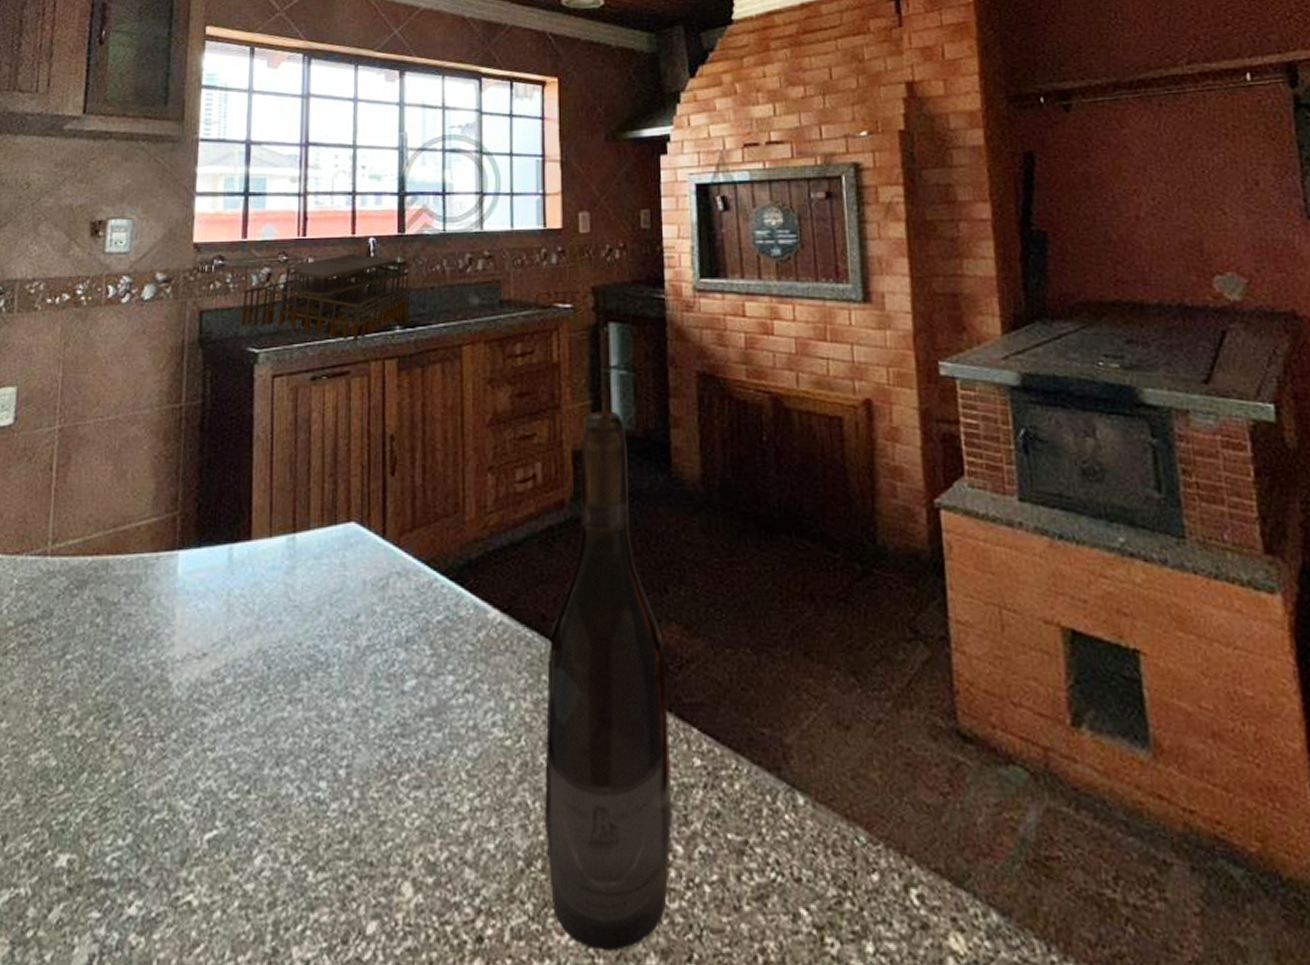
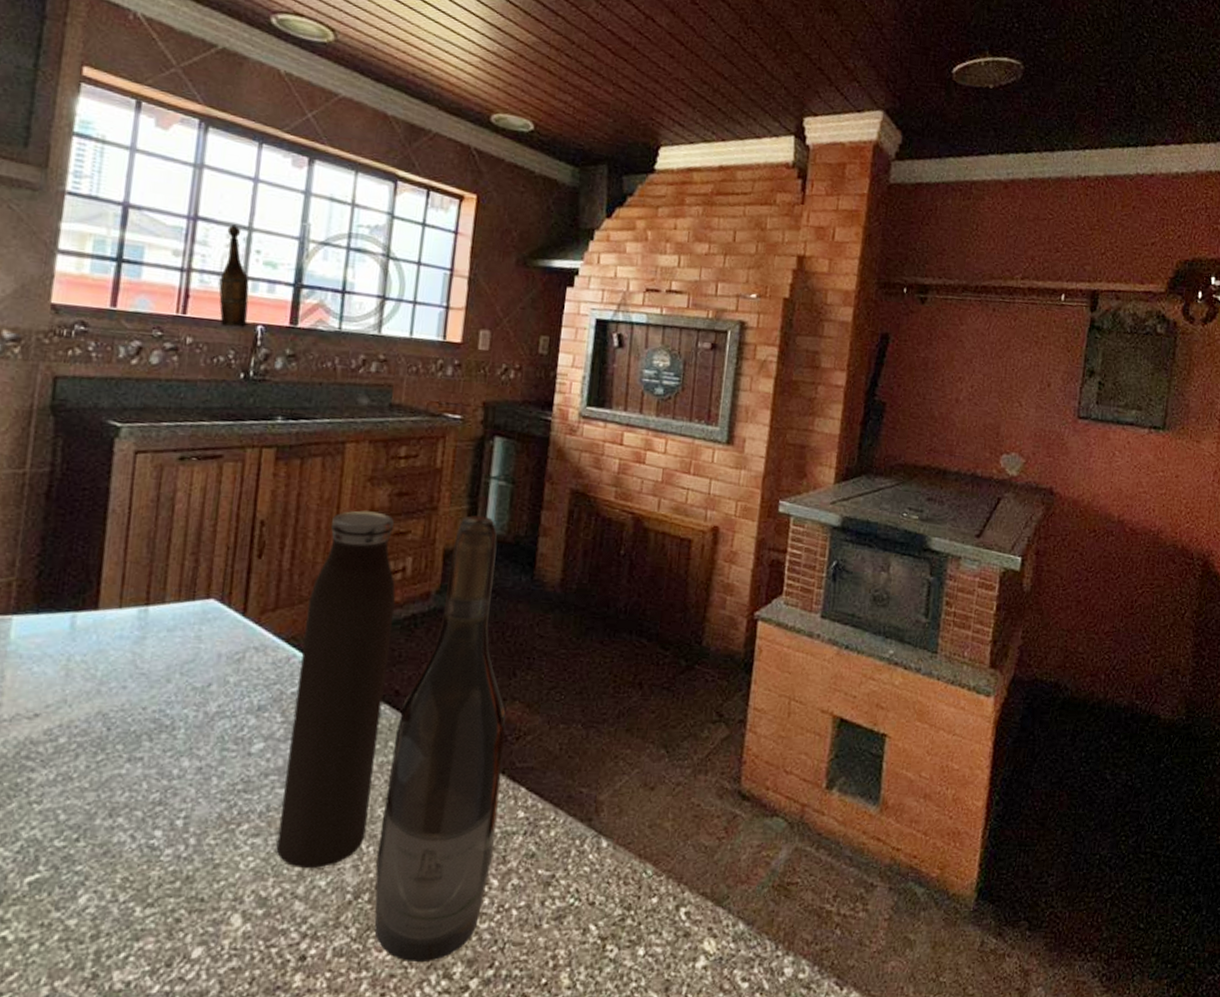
dish rack: present [241,253,411,342] -> none [102,338,298,428]
decorative bottle: none [332,145,360,243] -> present [218,224,249,327]
water bottle: none [439,416,531,828] -> present [276,510,396,868]

